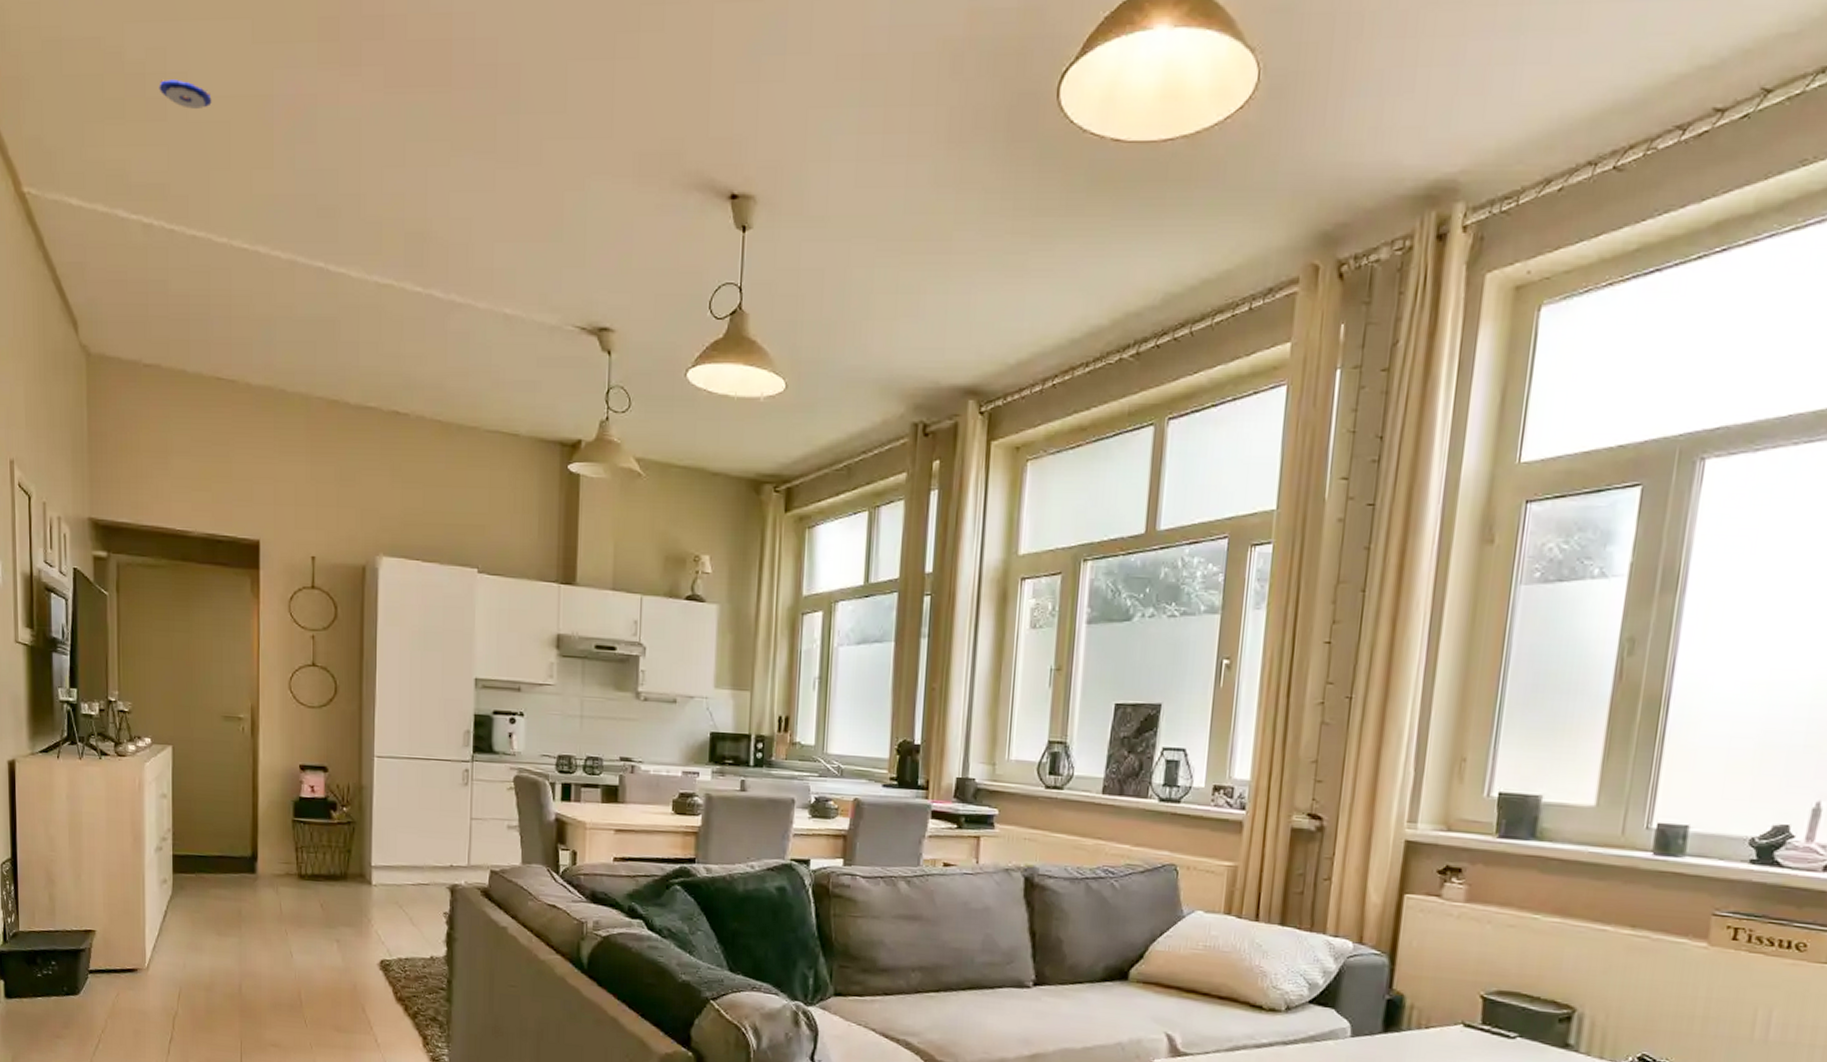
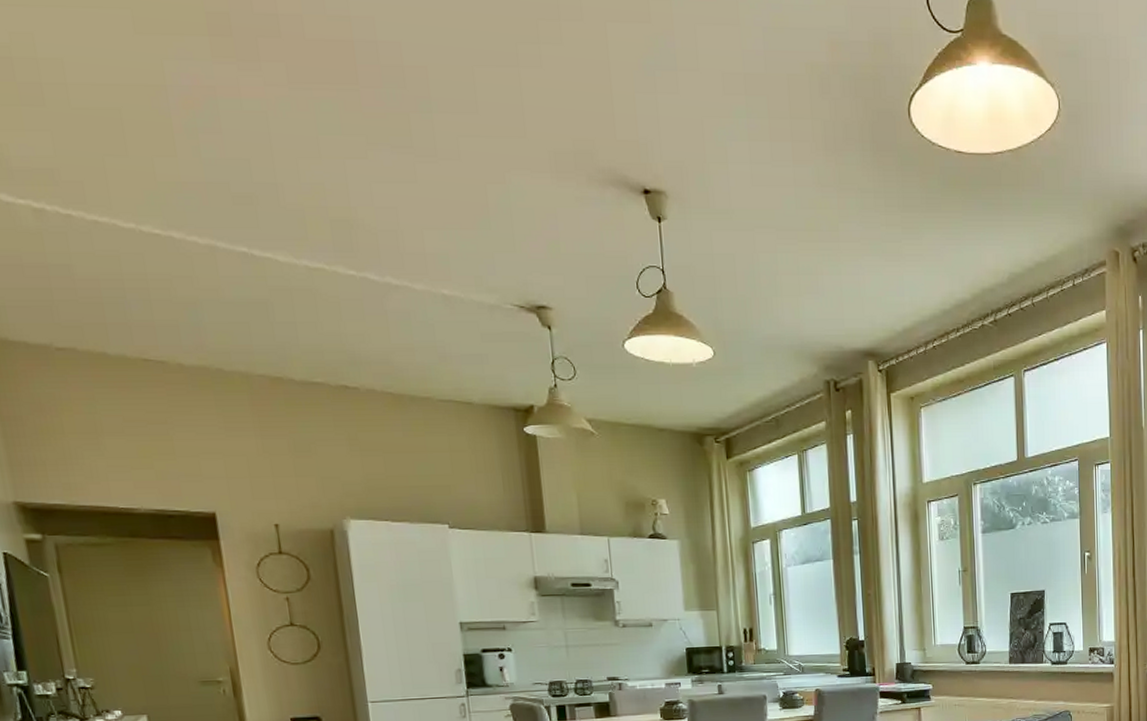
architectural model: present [159,78,212,109] -> none [31,63,96,95]

